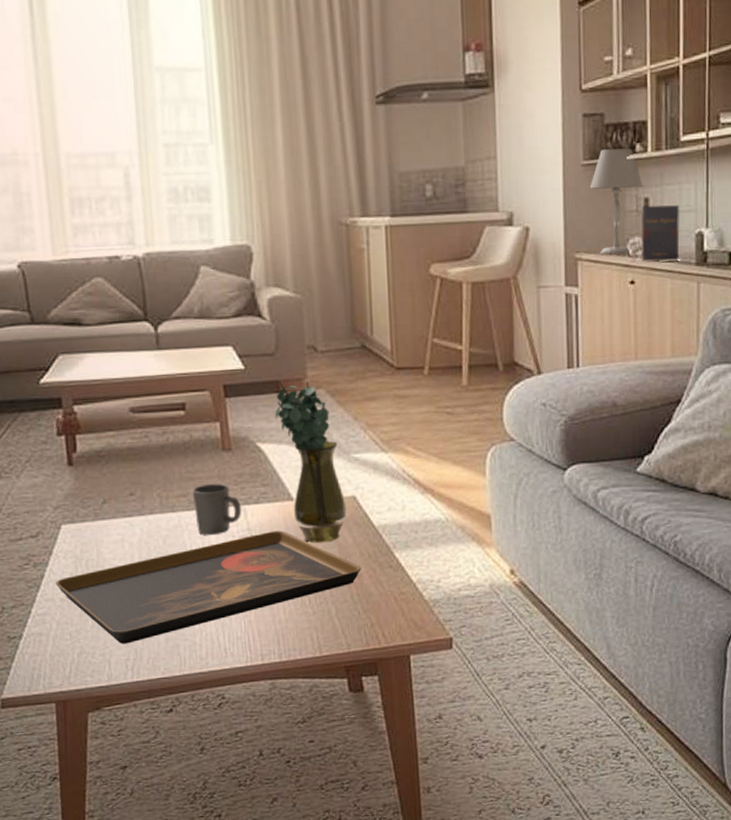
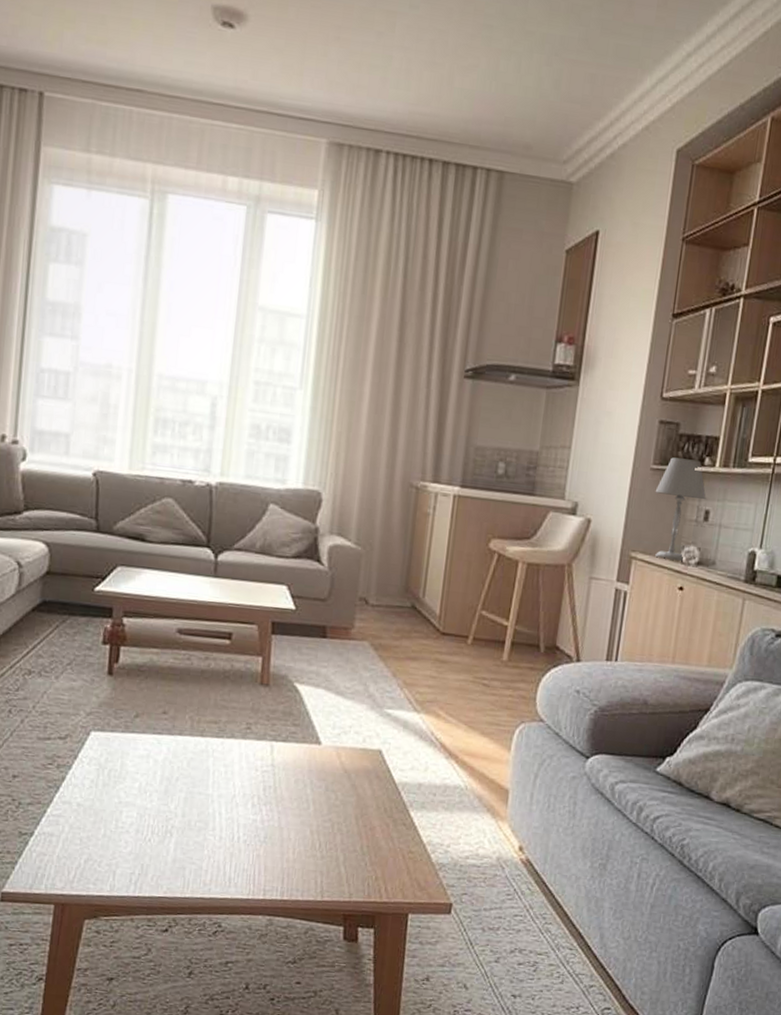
decorative tray: present [56,530,362,644] -> none [75,770,376,858]
mug: present [193,483,242,535] -> none [222,714,270,766]
vase: present [275,380,347,544] -> none [317,626,373,791]
book: present [641,205,680,262] -> none [693,517,737,575]

